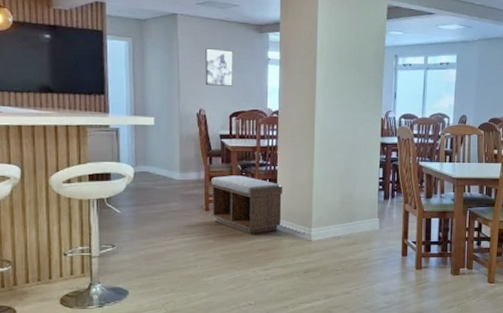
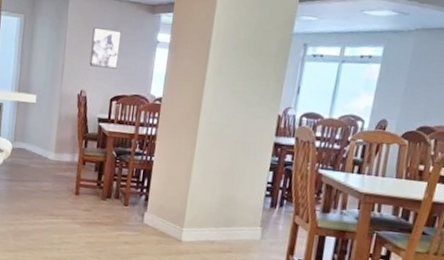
bench: present [211,175,283,234] -> none [80,160,158,226]

